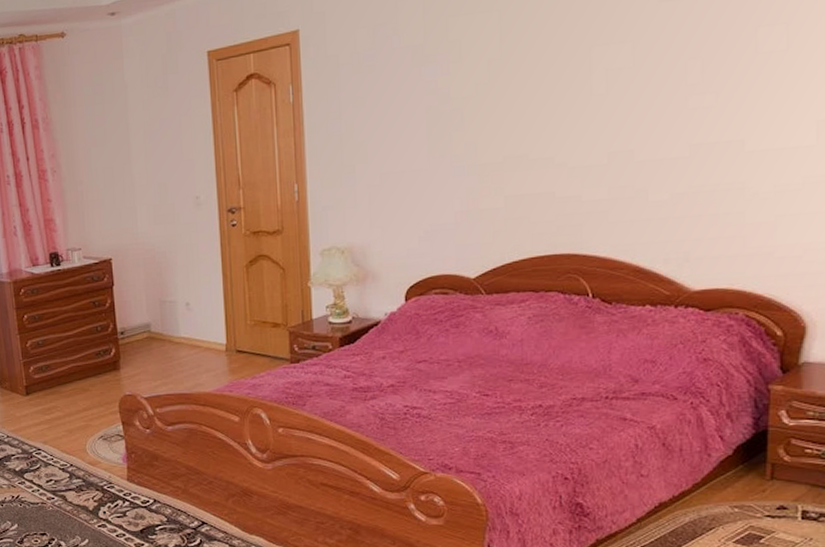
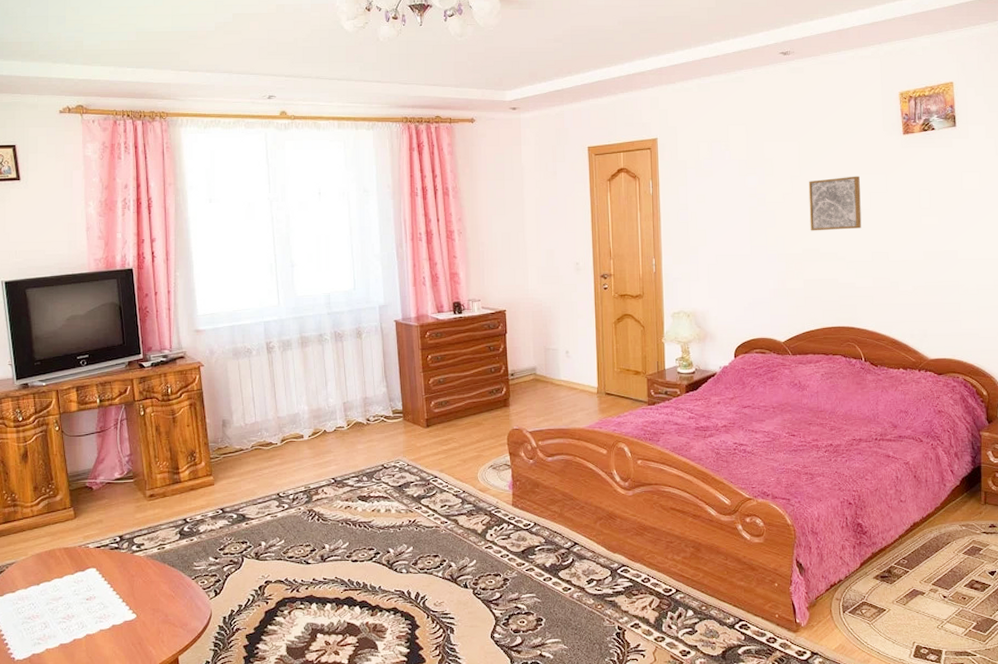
wall art: none [513,49,593,131] -> present [808,176,862,231]

